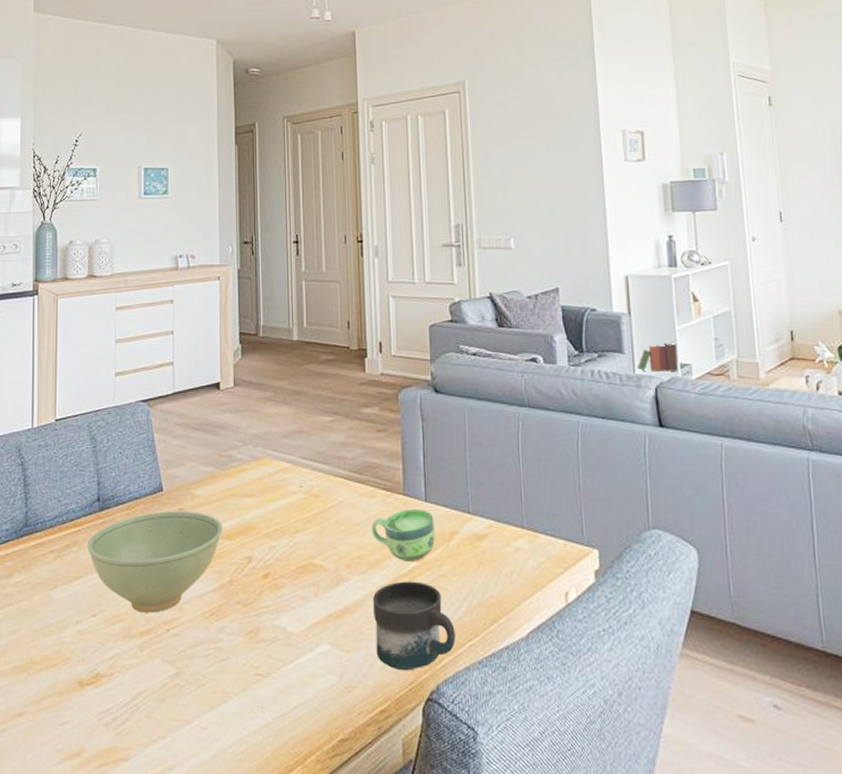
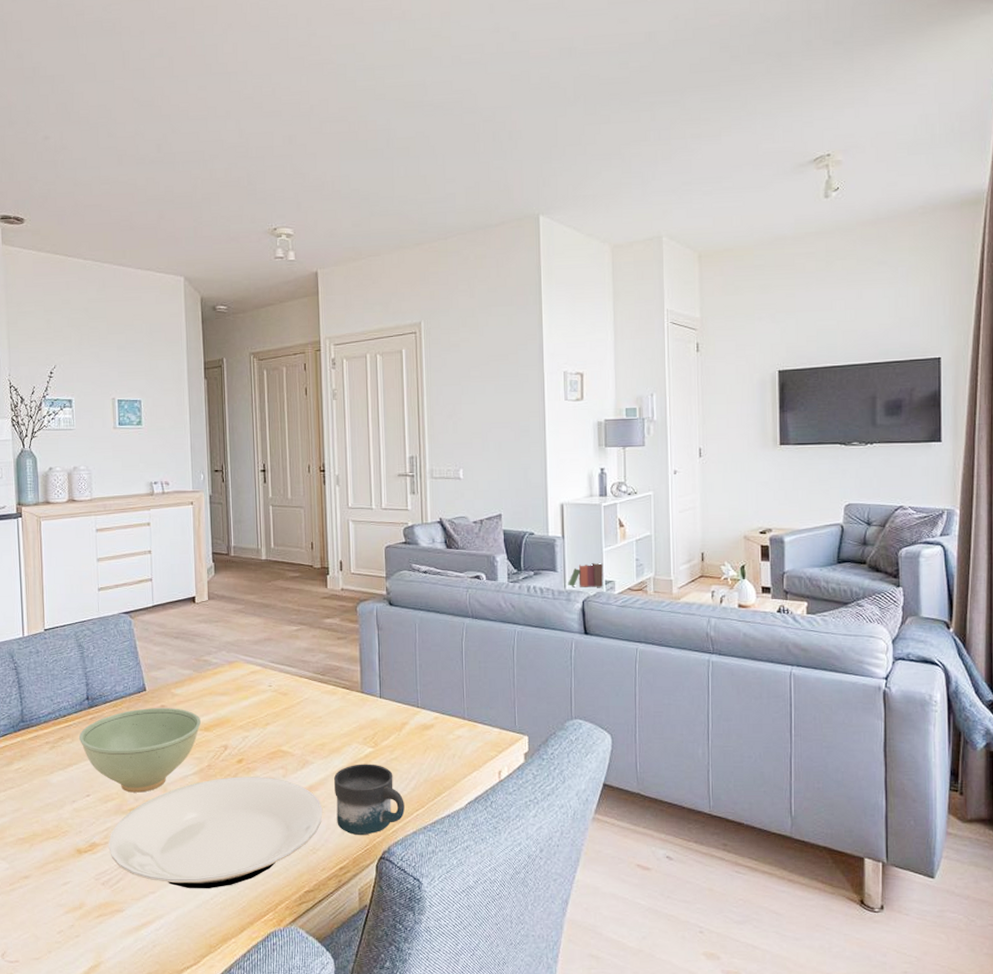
plate: none [114,595,360,734] -> present [108,777,323,888]
cup: present [371,510,436,561] -> none [332,705,389,747]

